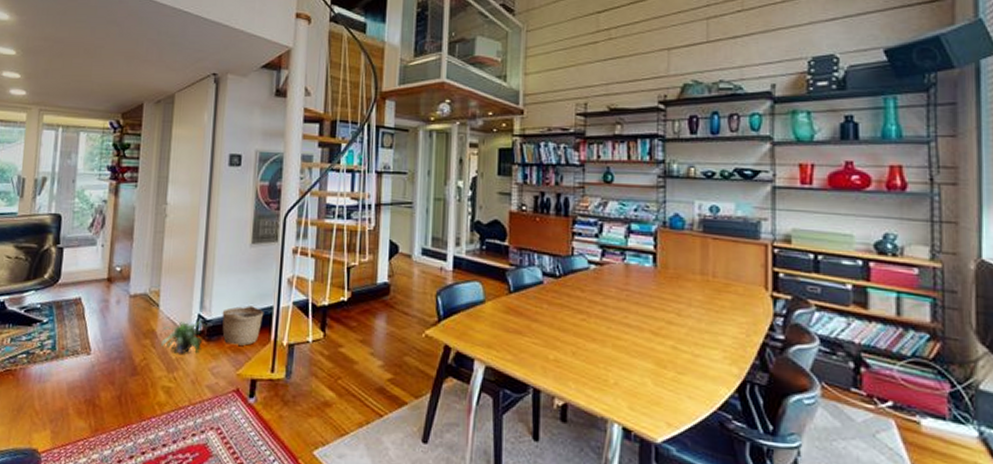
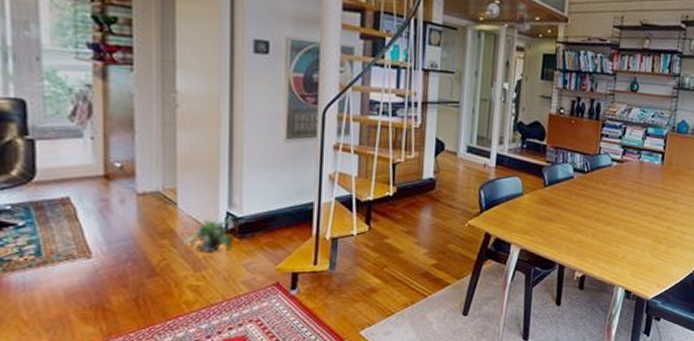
basket: present [222,306,264,346] -> none [255,202,304,241]

